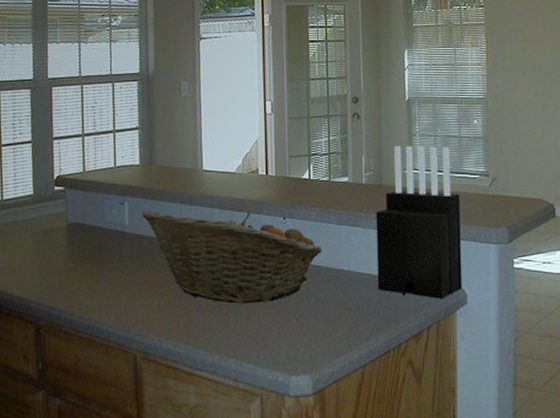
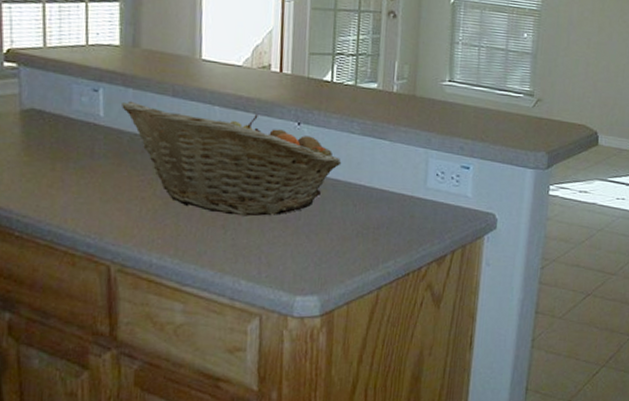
knife block: present [376,145,462,299] -> none [401,53,501,222]

